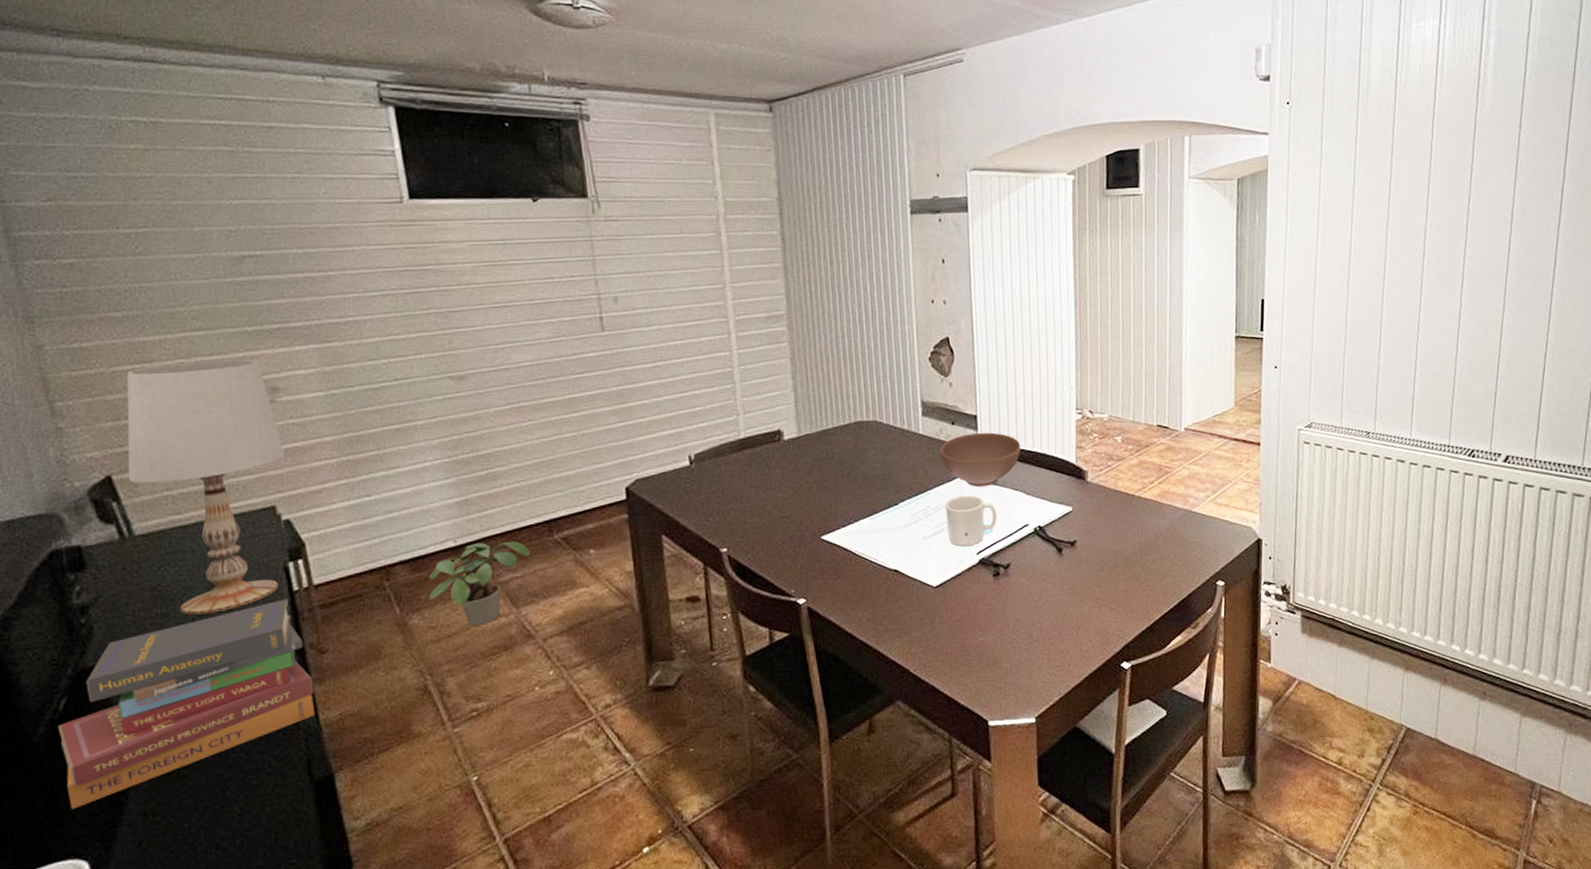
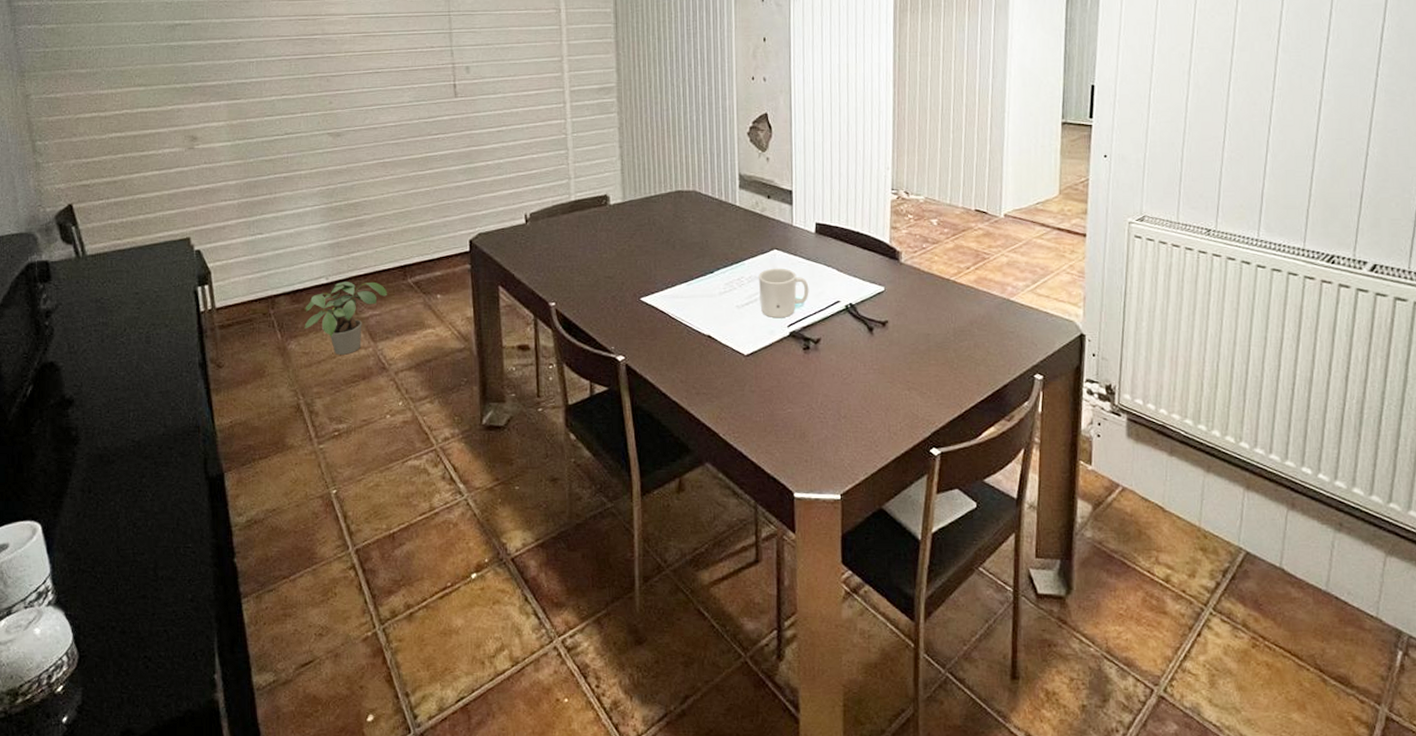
books: present [57,599,315,810] -> none [25,318,212,479]
table lamp: present [127,359,285,616] -> none [84,111,199,326]
bowl: present [940,432,1021,488] -> none [755,208,835,261]

